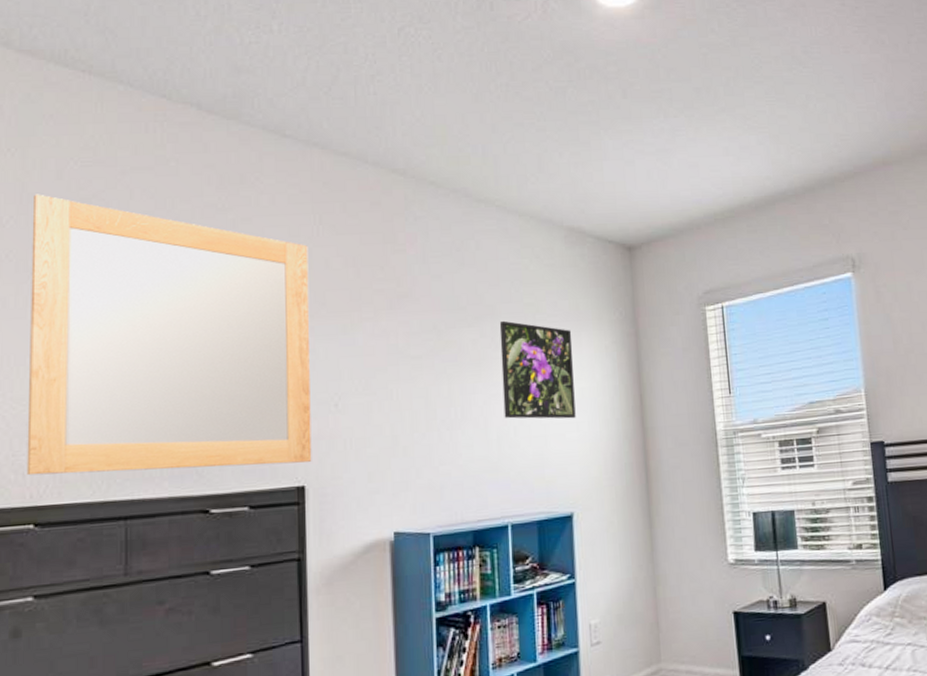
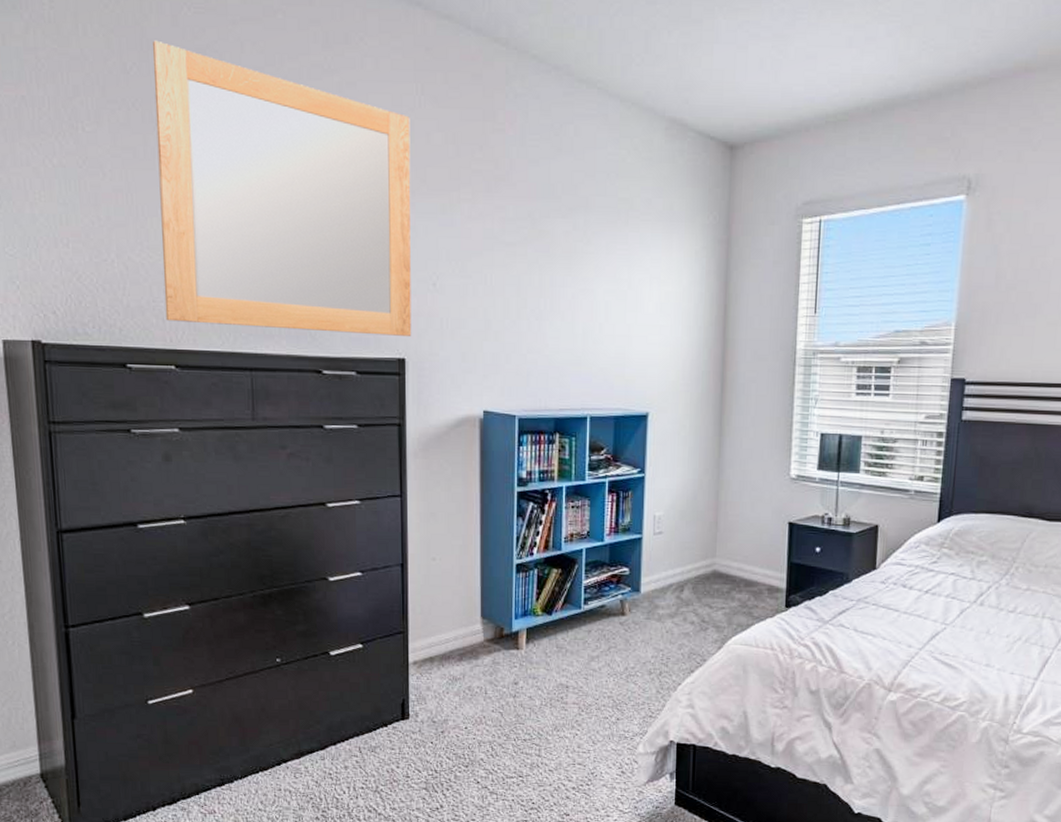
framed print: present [499,320,576,419] -> none [591,214,663,322]

